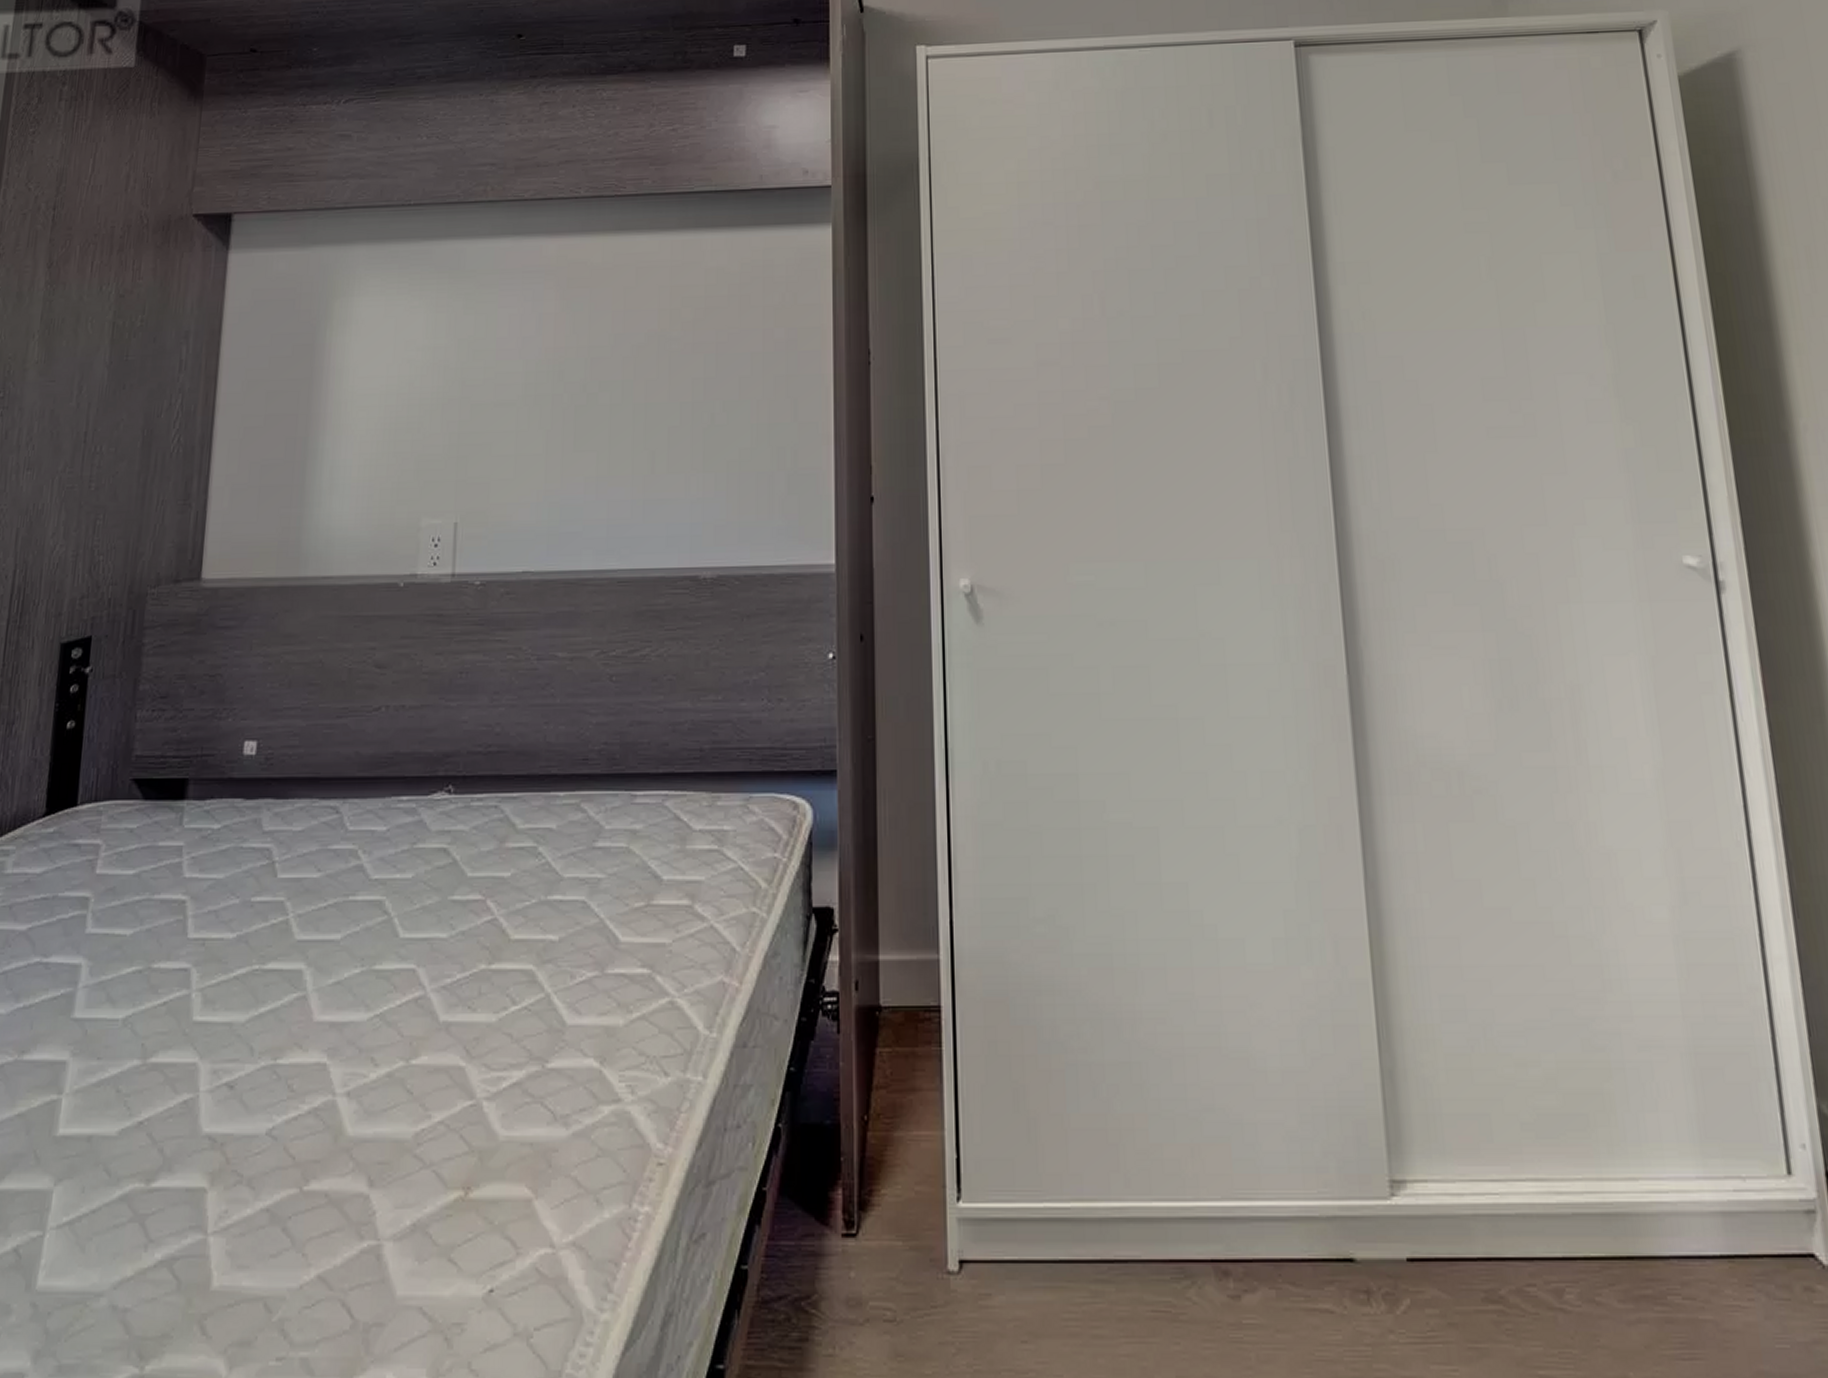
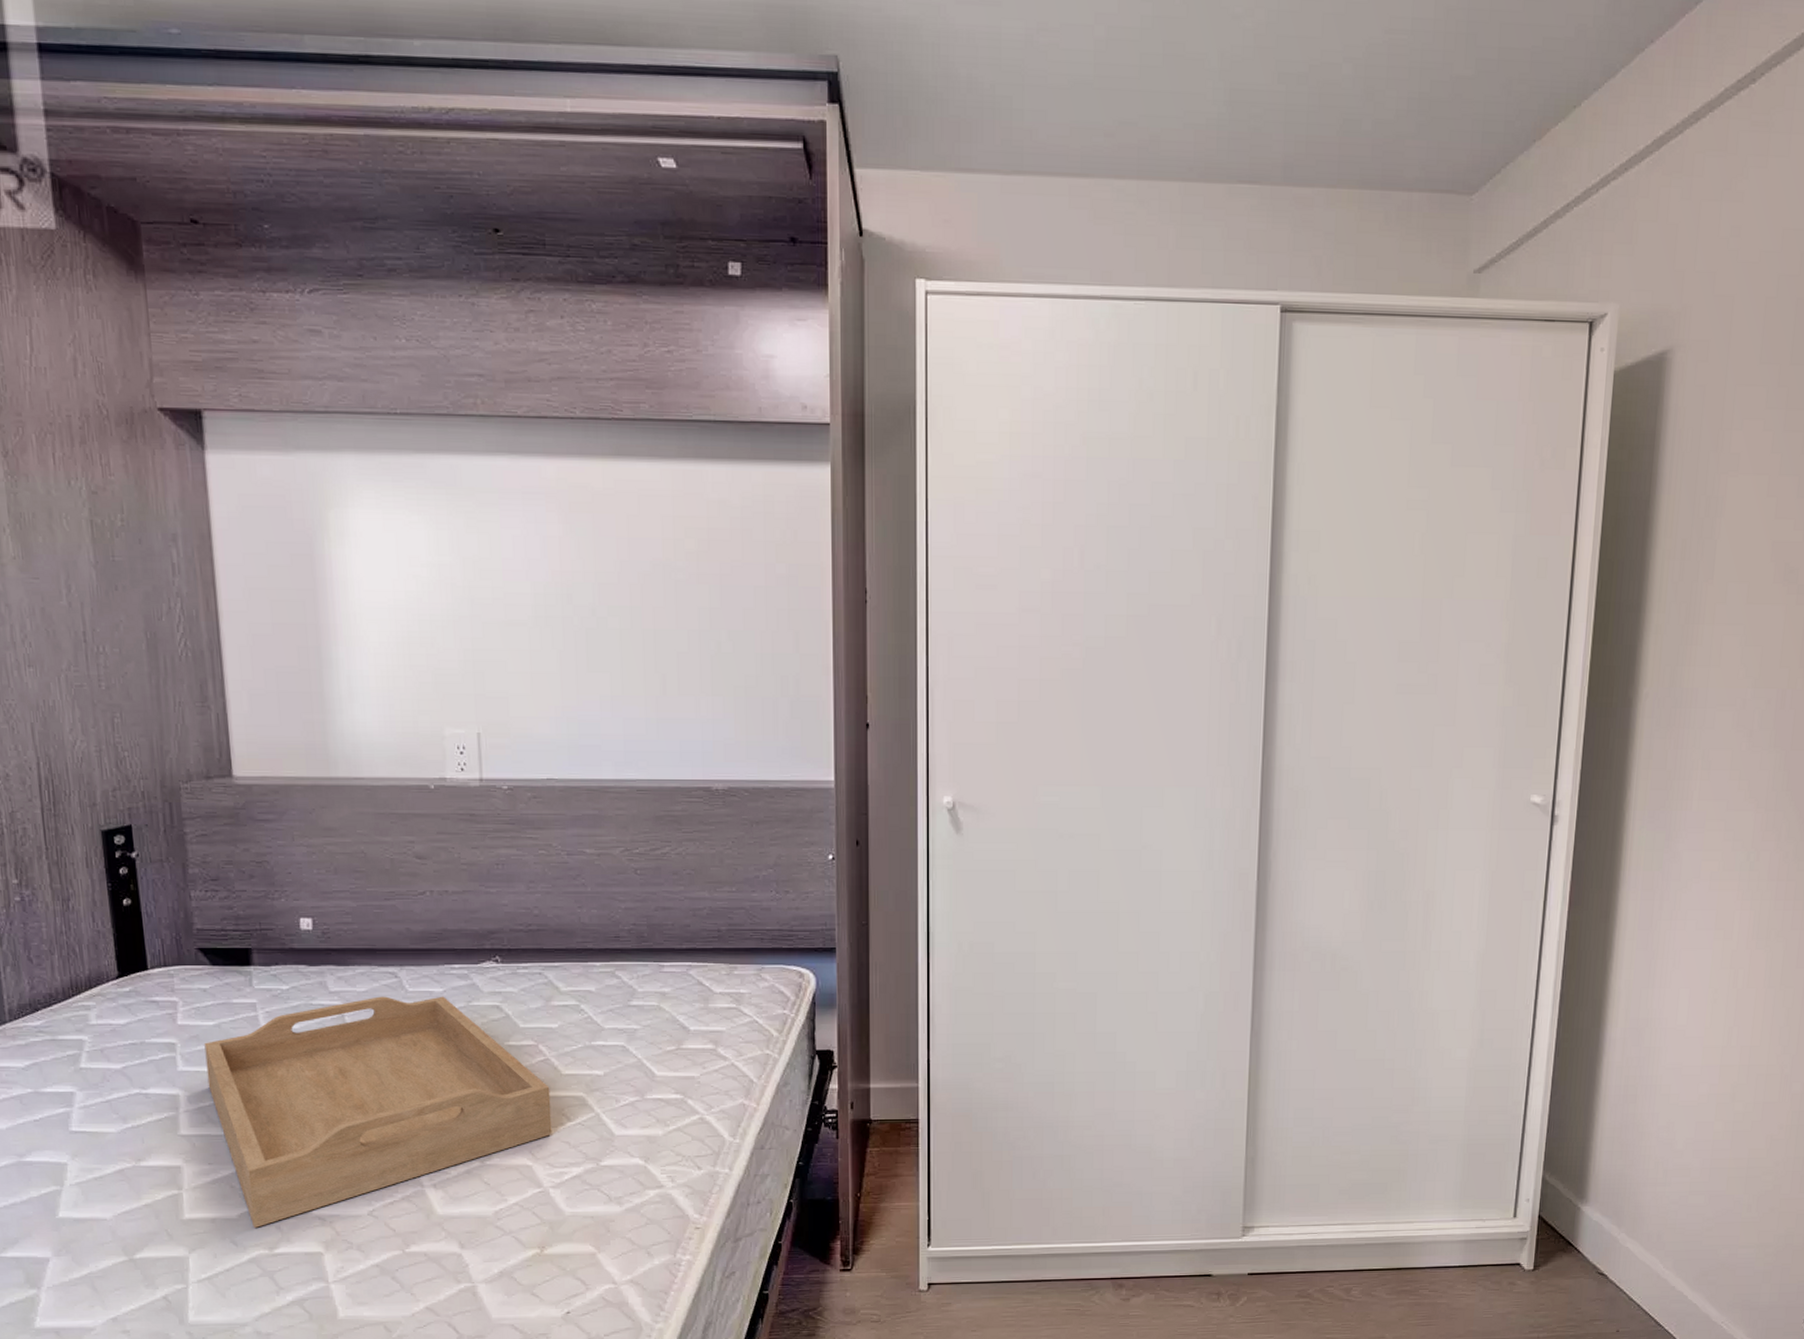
serving tray: none [114,836,495,1150] -> present [204,996,552,1228]

